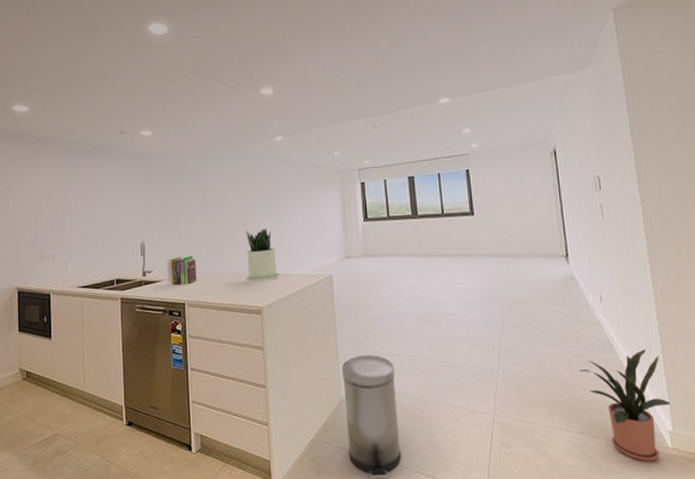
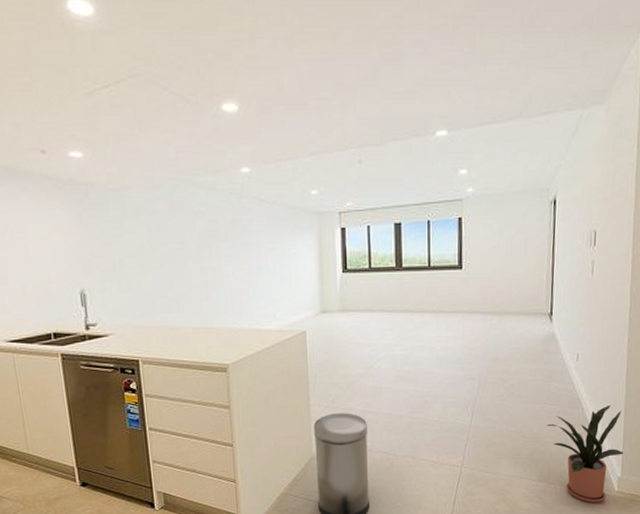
books: present [167,255,197,286] -> none [113,306,151,341]
planter: present [246,228,280,282] -> none [207,278,248,337]

